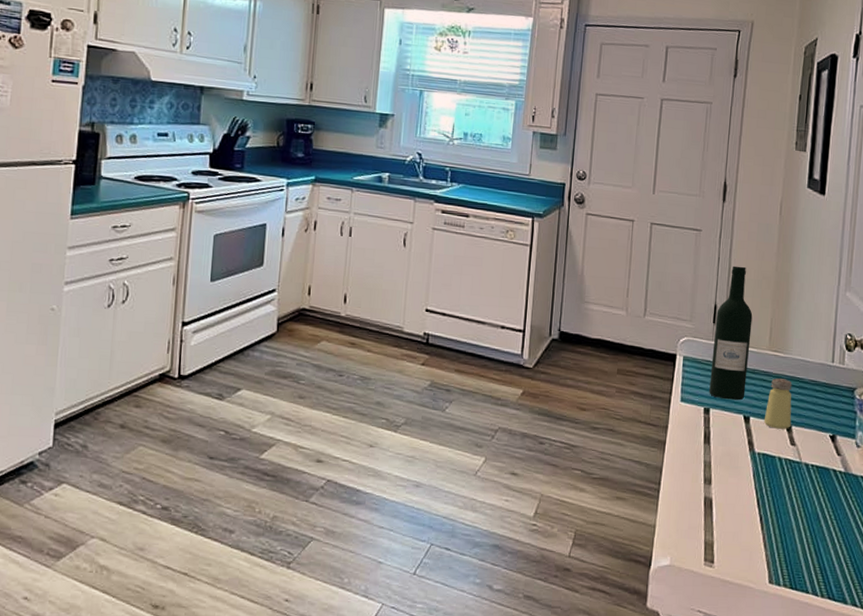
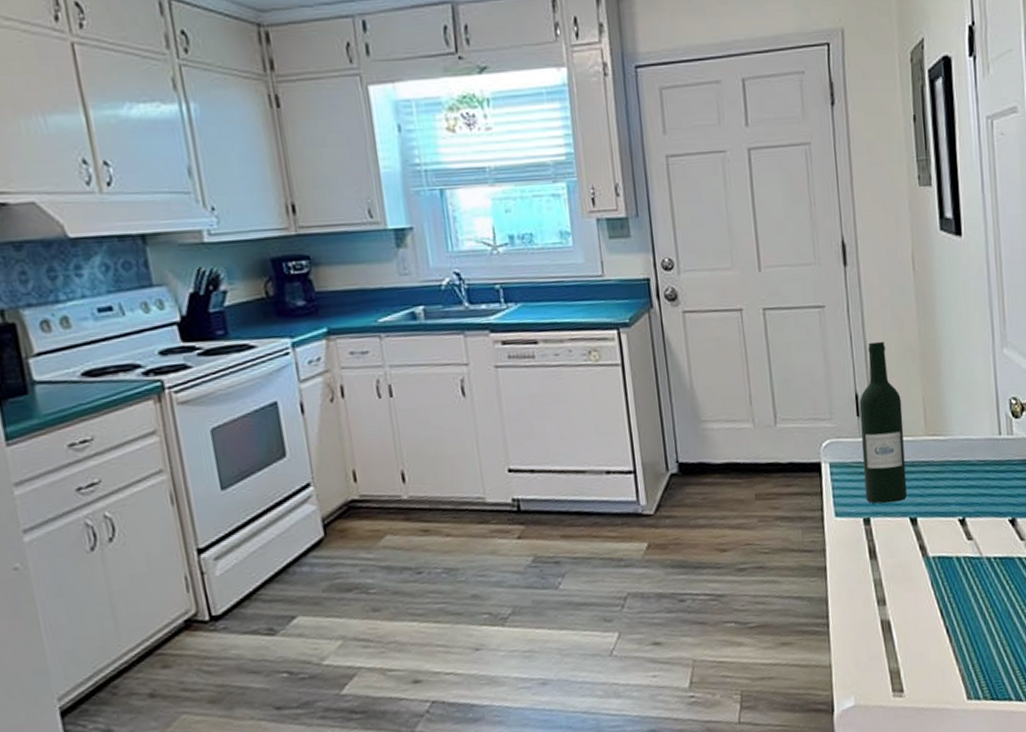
saltshaker: present [763,378,792,429] -> none [933,465,965,525]

